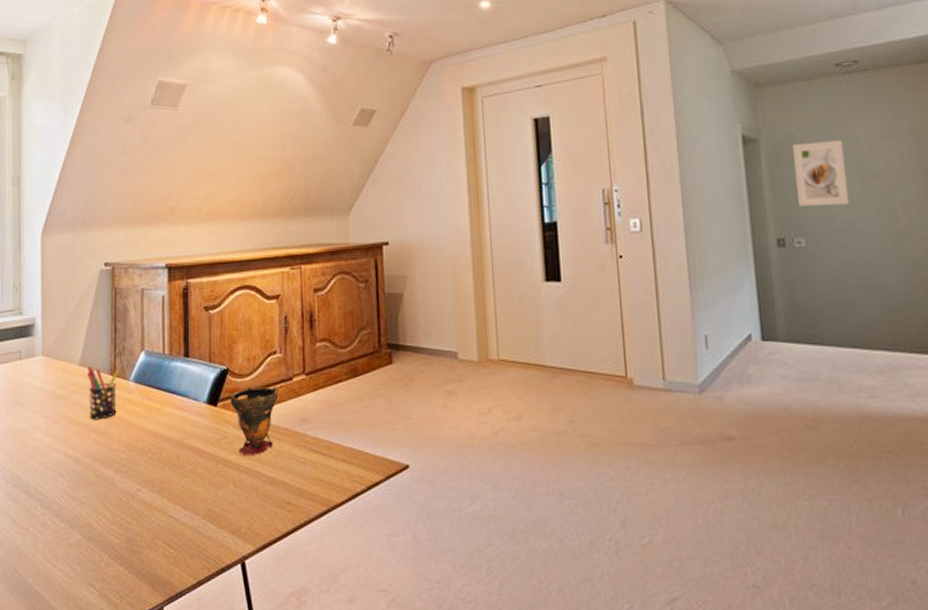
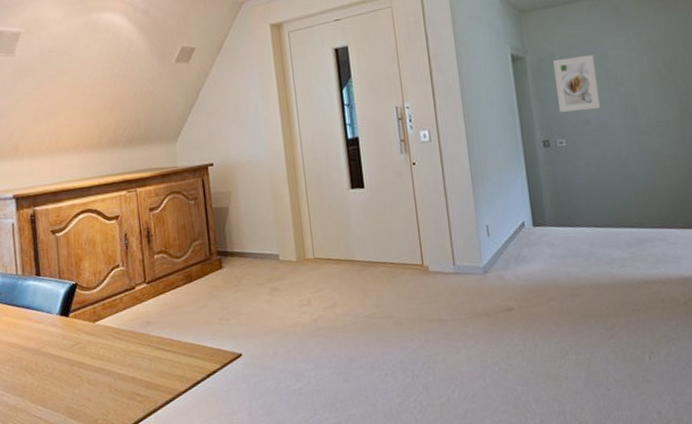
cup: present [230,387,279,455] -> none [80,296,124,357]

